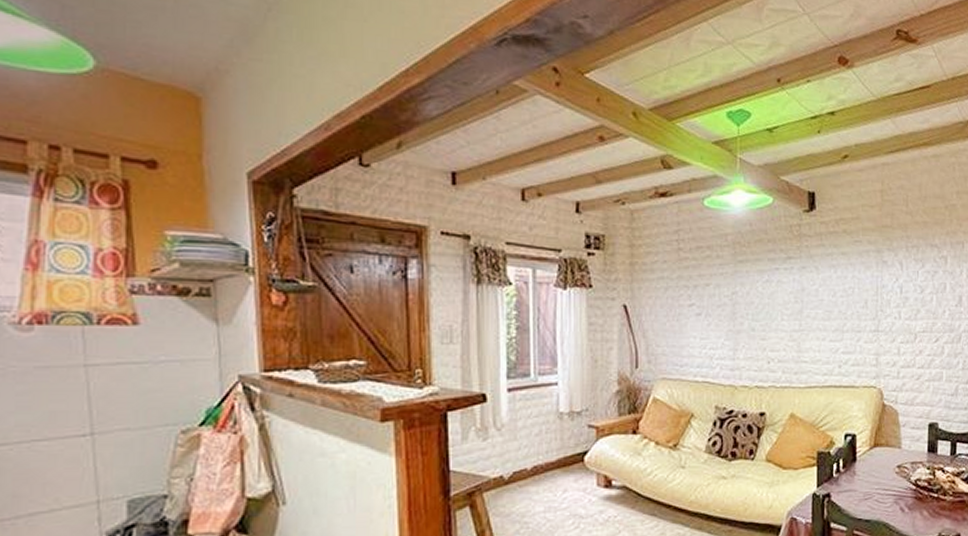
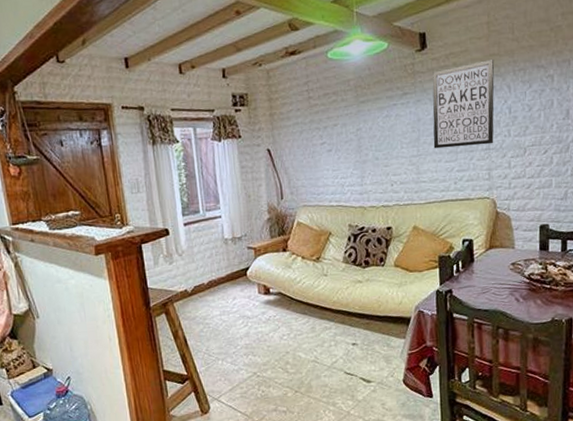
wall art: none [817,230,887,326] -> present [432,58,495,149]

